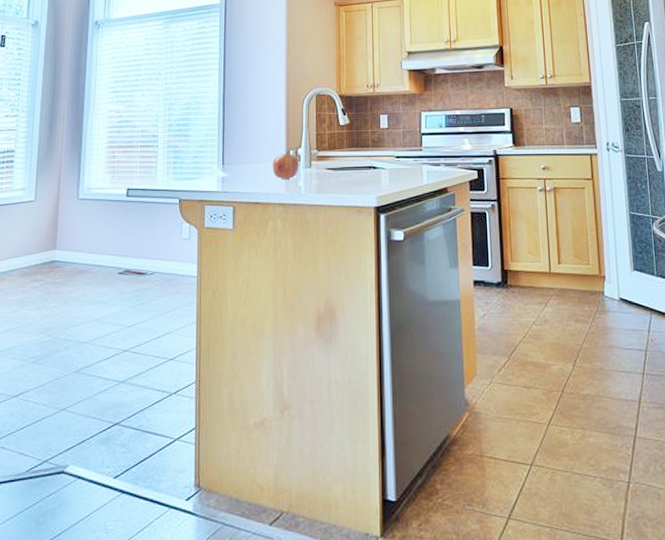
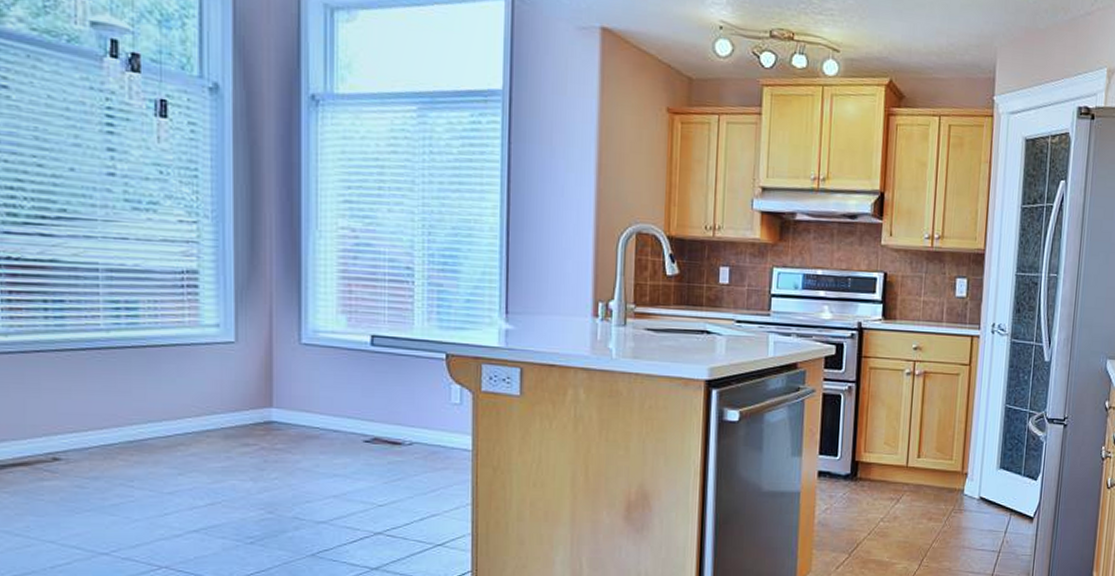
fruit: present [273,151,299,179] -> none [574,303,611,338]

